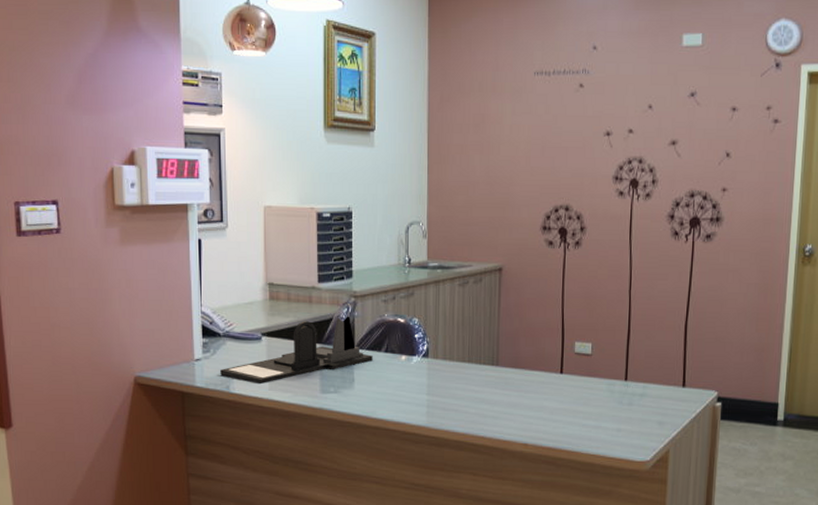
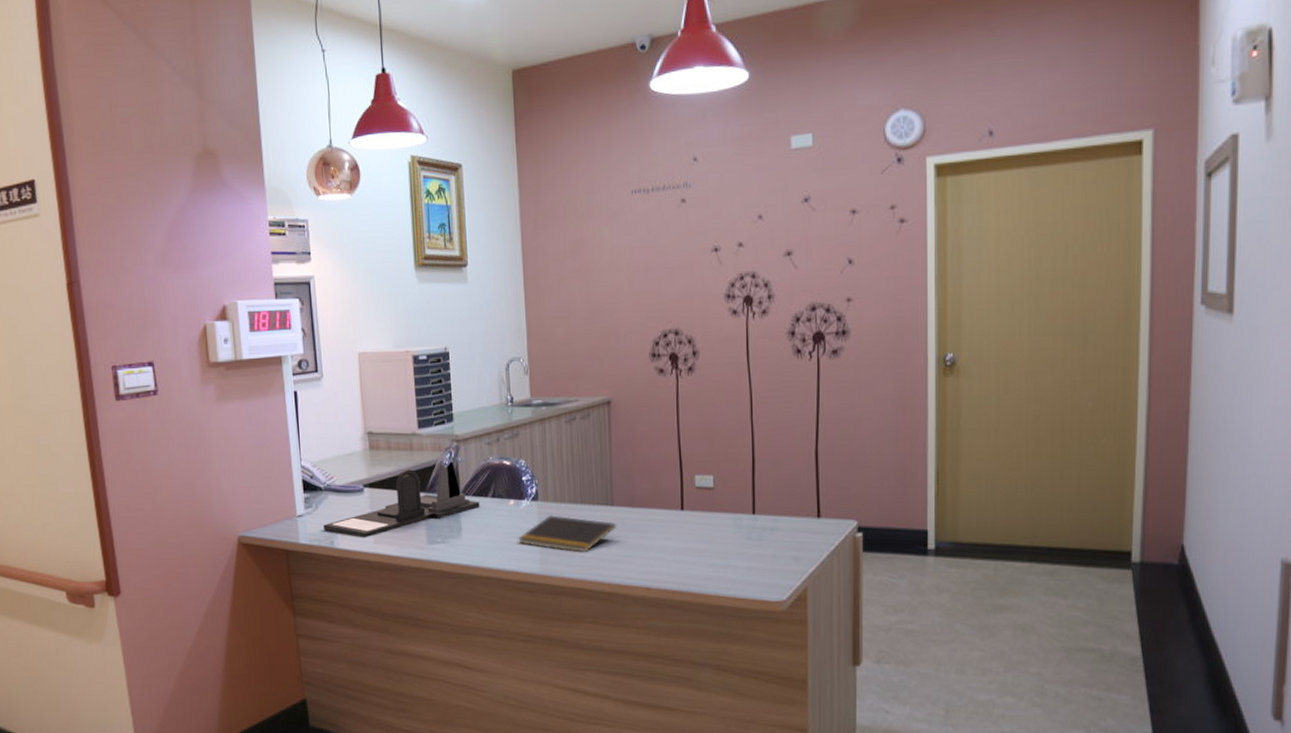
notepad: none [407,372,501,408] -> present [518,515,617,552]

